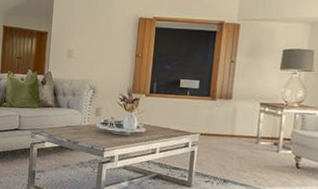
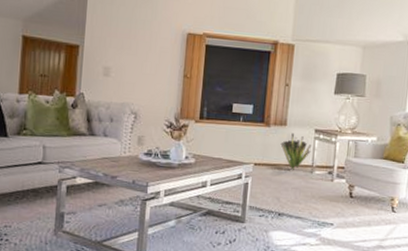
decorative plant: none [226,106,257,141] -> present [280,133,312,170]

